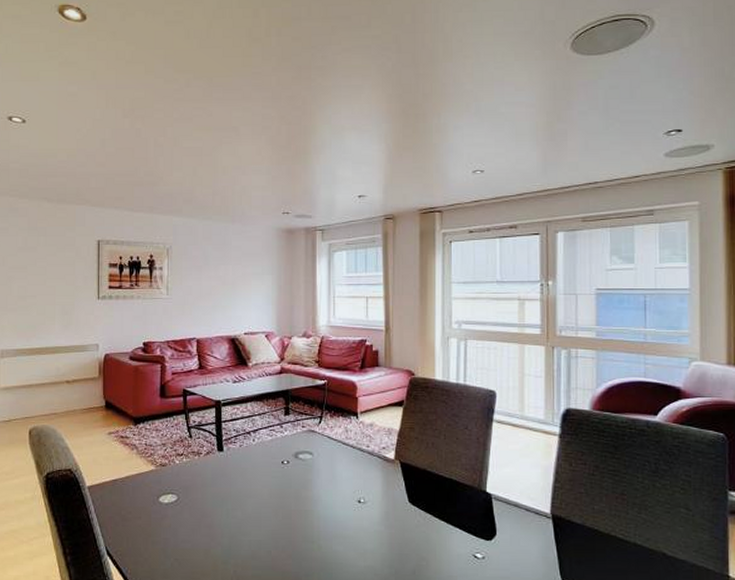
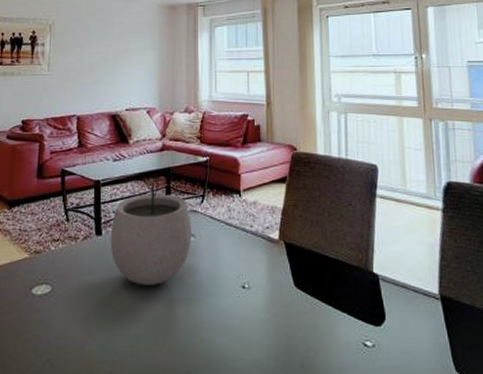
plant pot: none [231,397,310,498] -> present [110,175,192,285]

